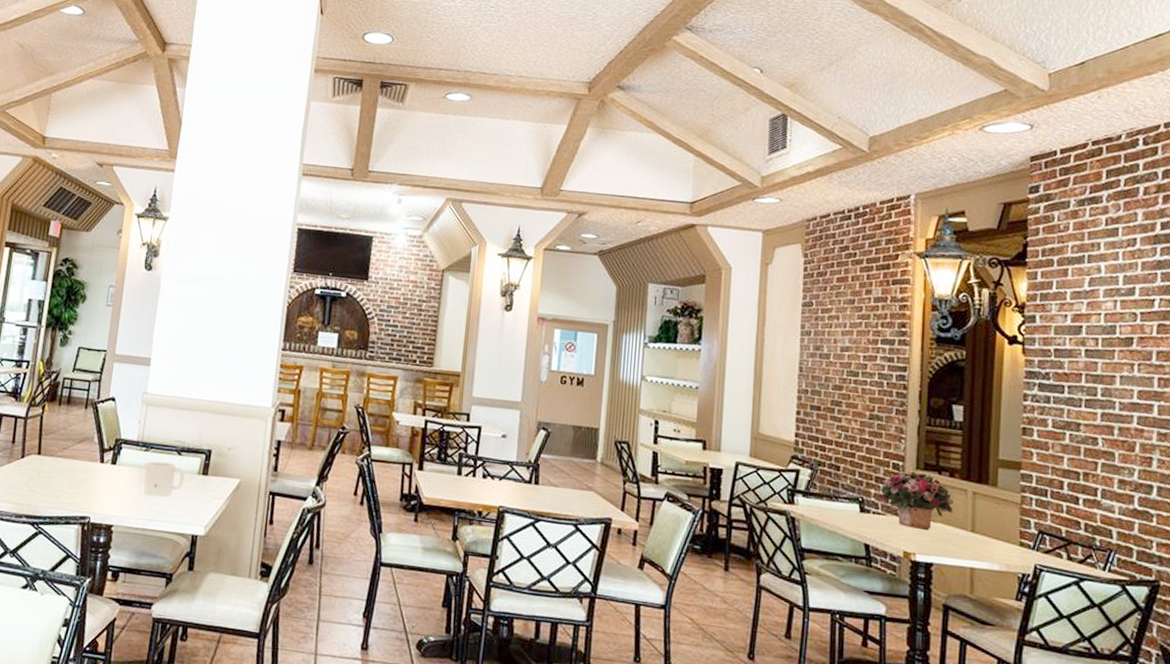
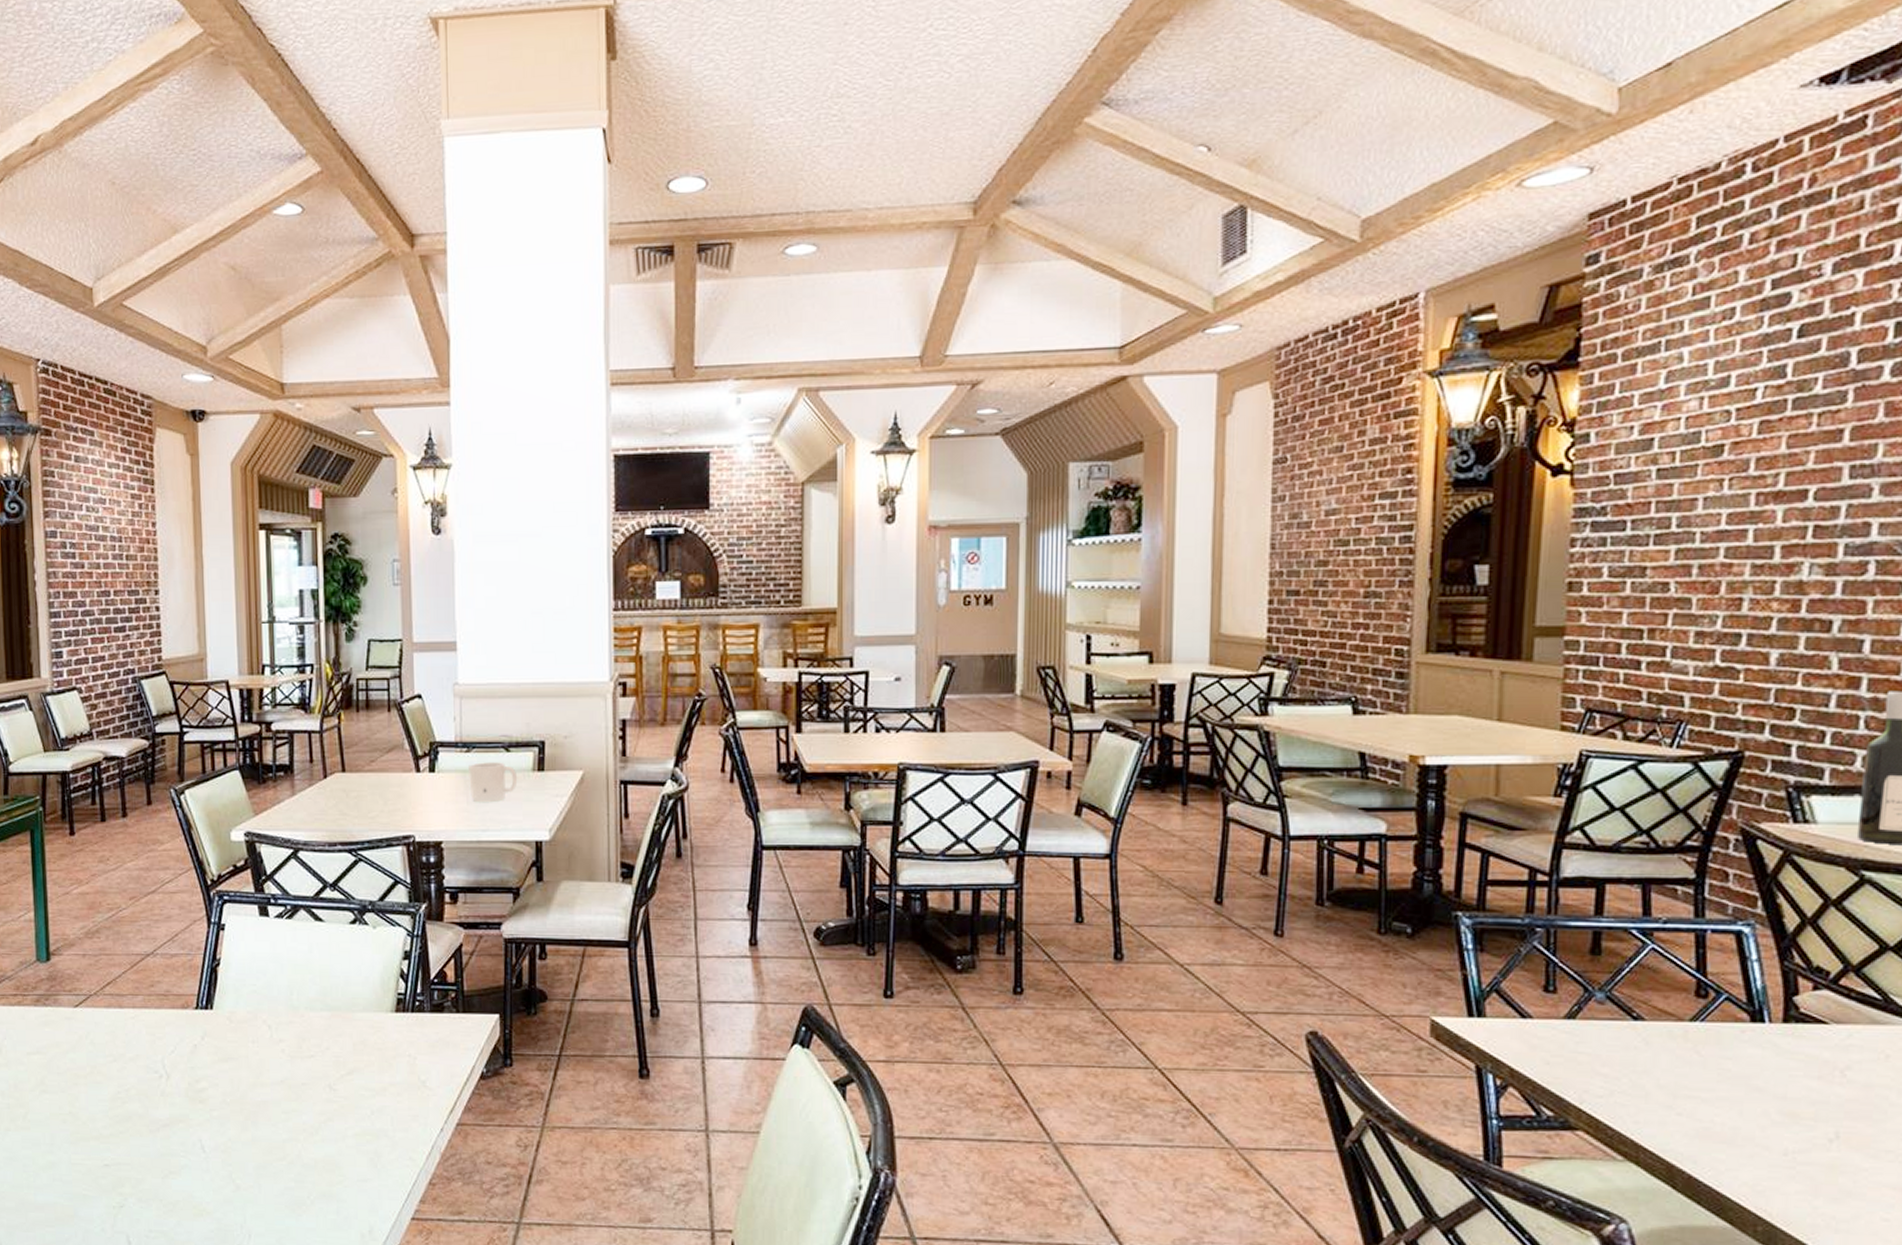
bouquet: present [880,471,954,531] -> none [1378,656,1475,727]

